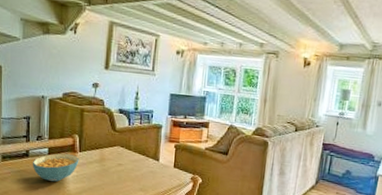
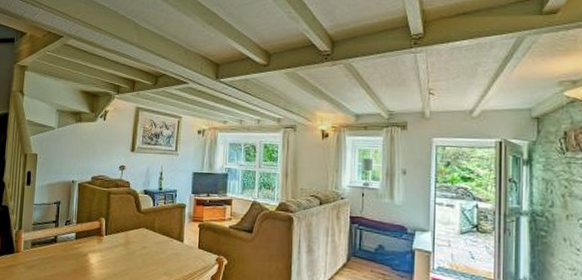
cereal bowl: present [32,153,79,182] -> none [59,238,105,269]

